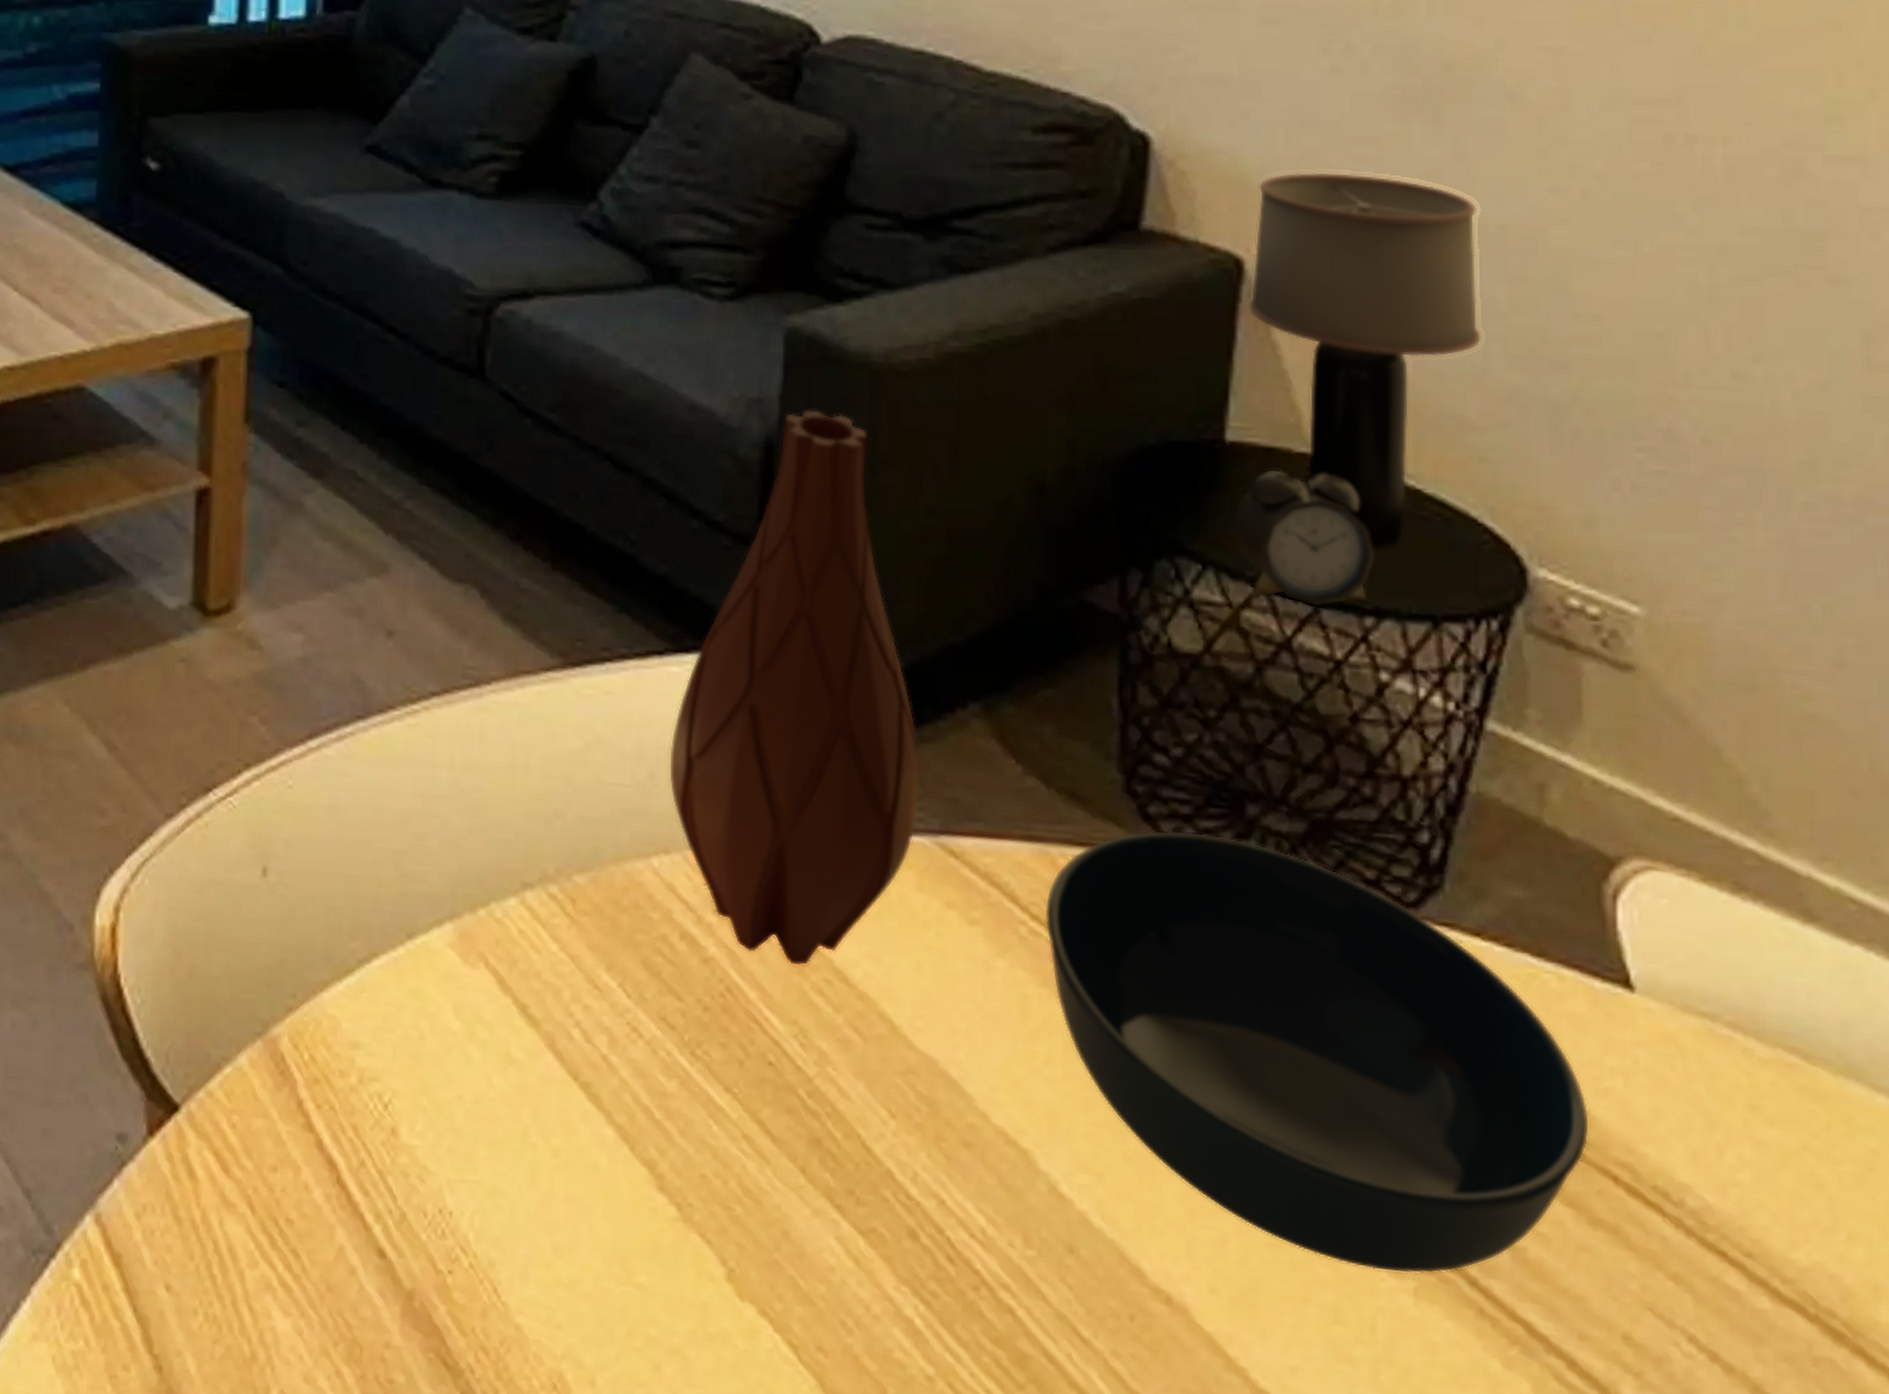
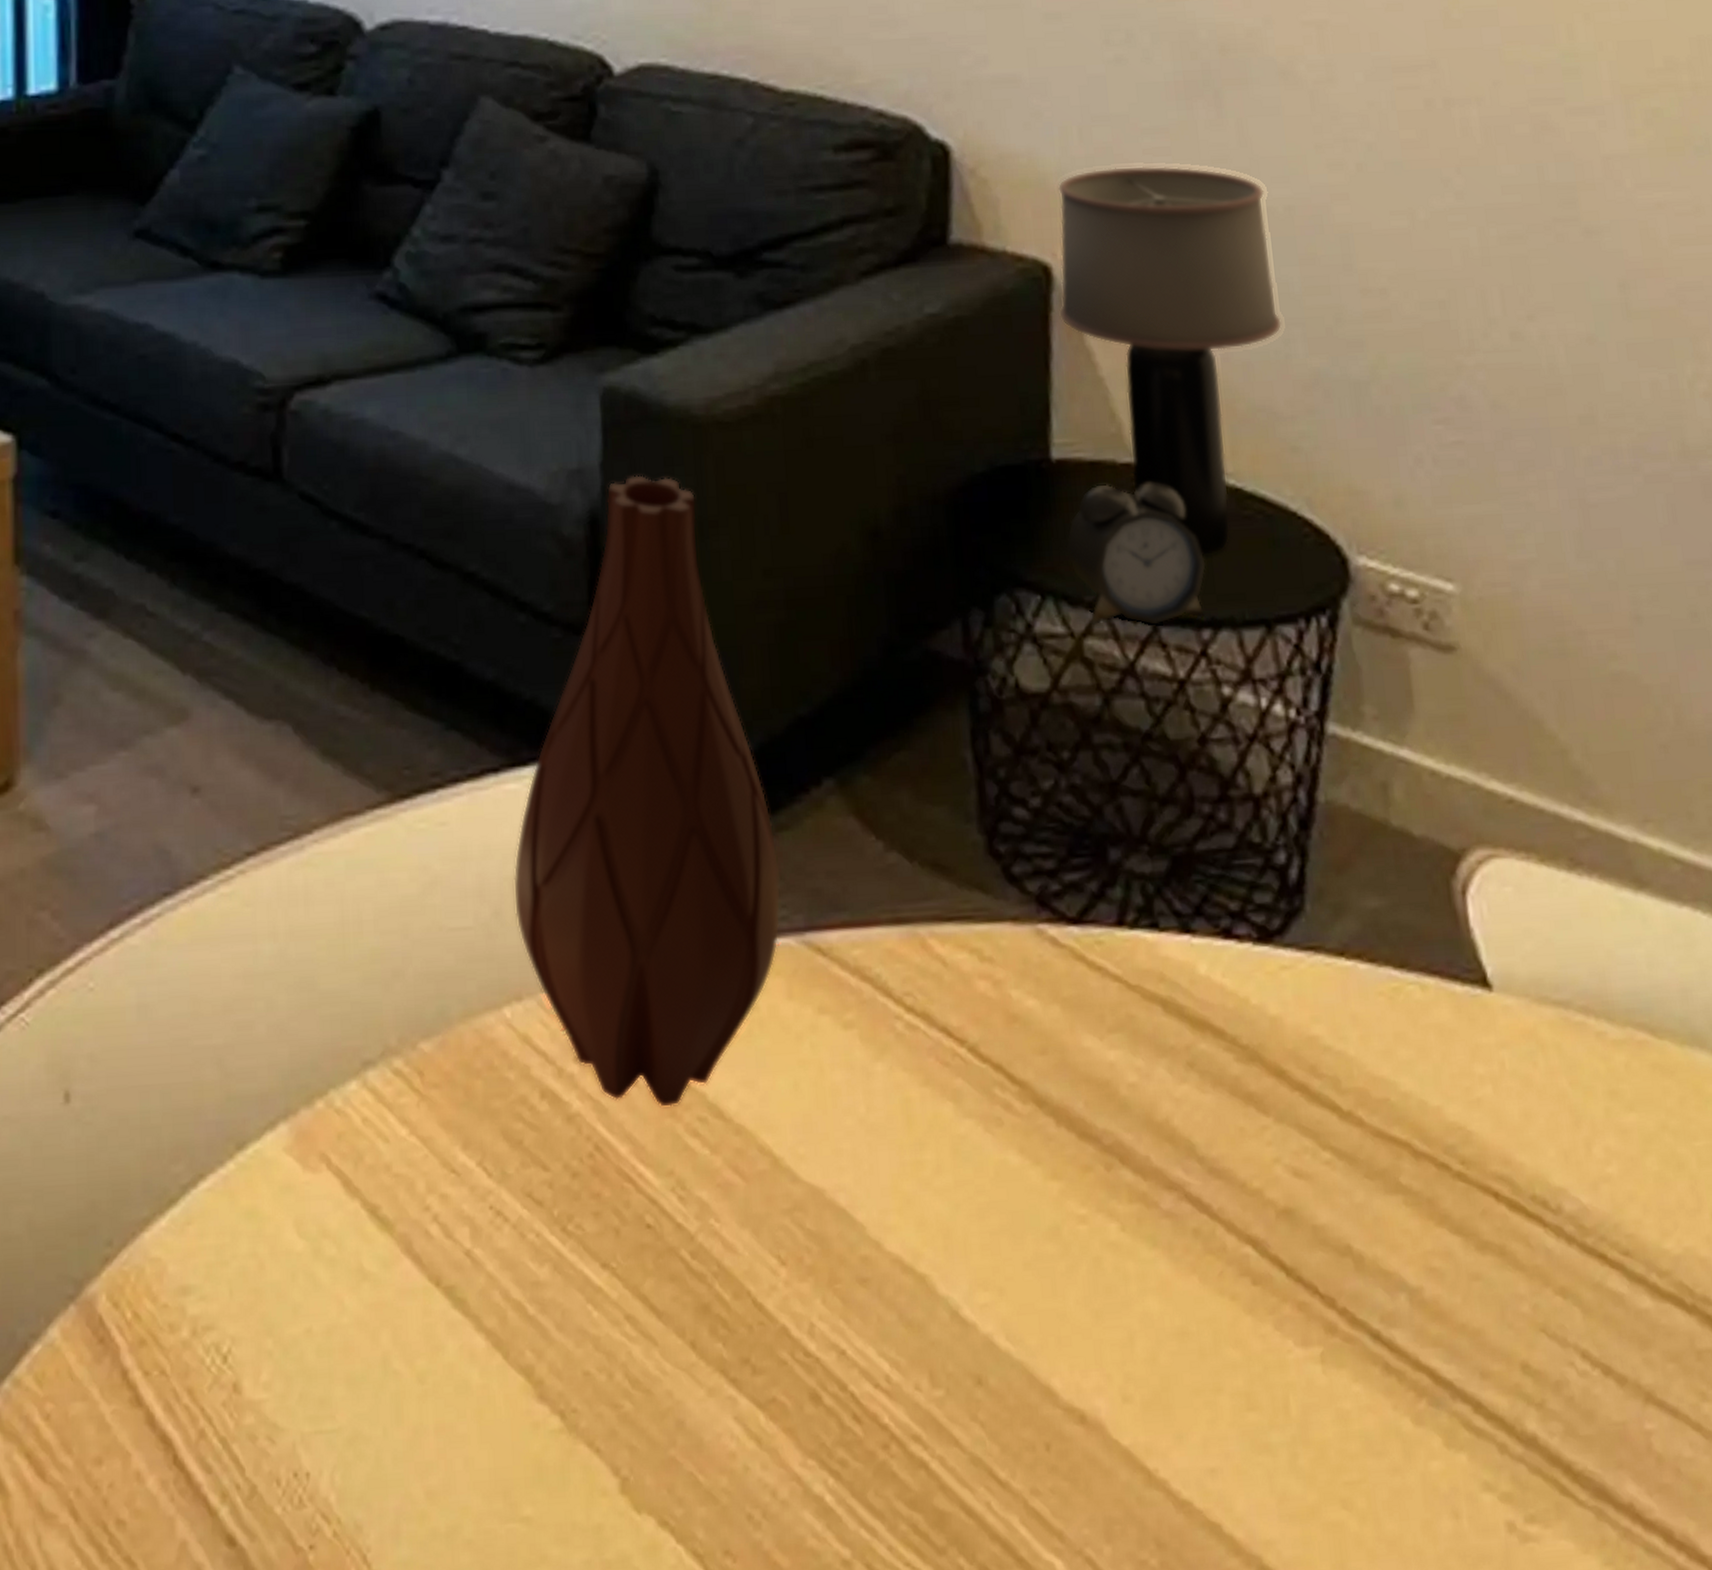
bowl: present [1045,830,1590,1274] -> none [918,887,1468,1342]

